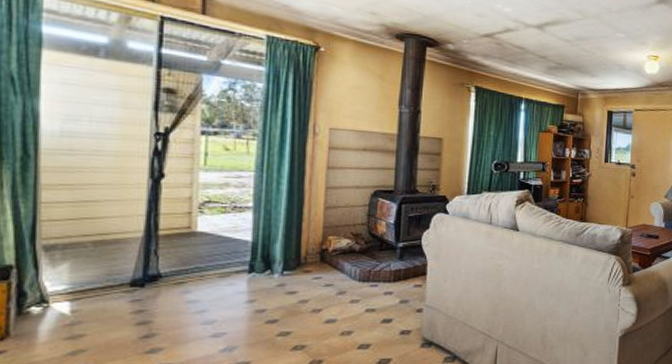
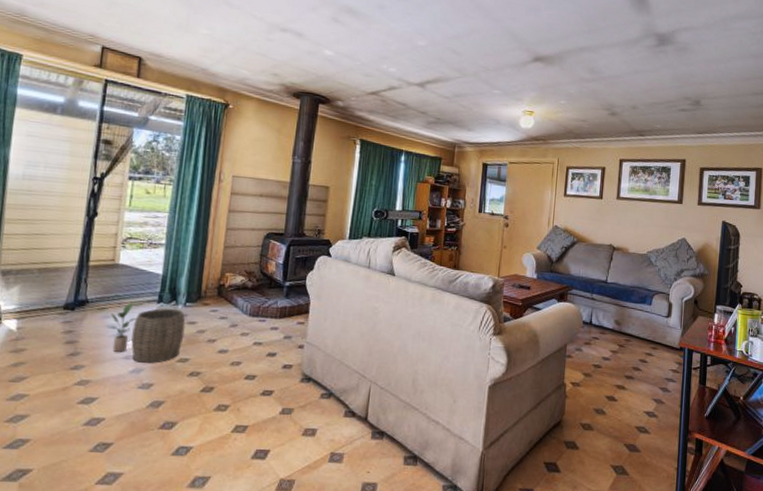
potted plant: none [189,273,224,330] -> present [108,301,137,352]
woven basket: none [219,279,284,340] -> present [131,308,186,363]

